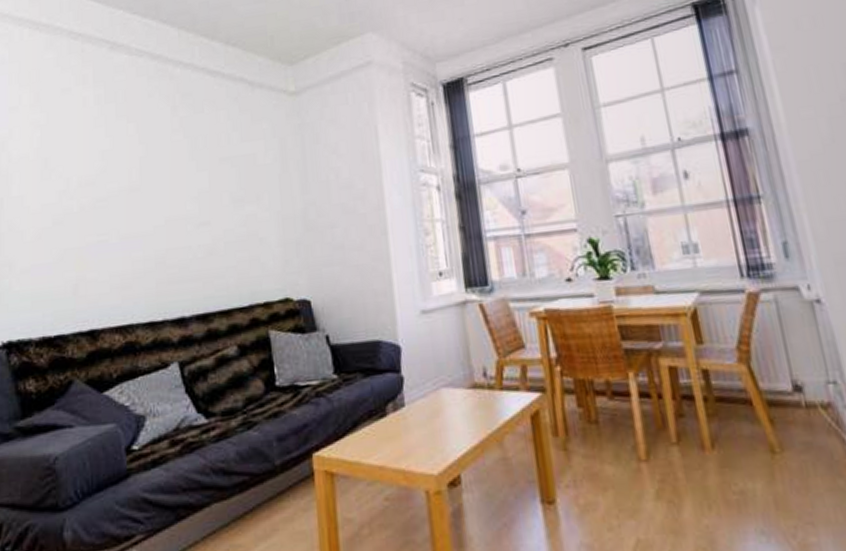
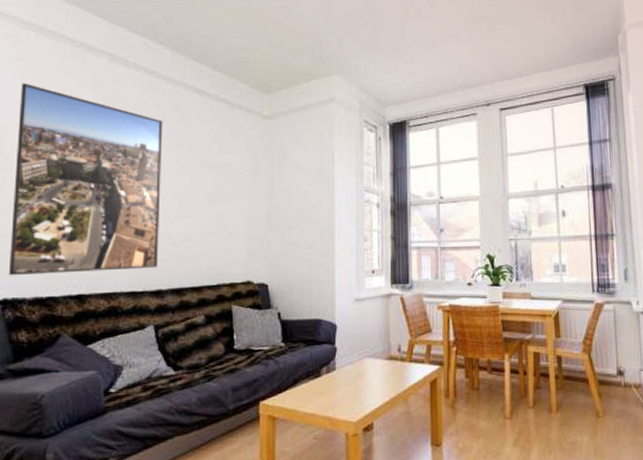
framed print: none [13,86,179,314] -> present [9,82,163,276]

